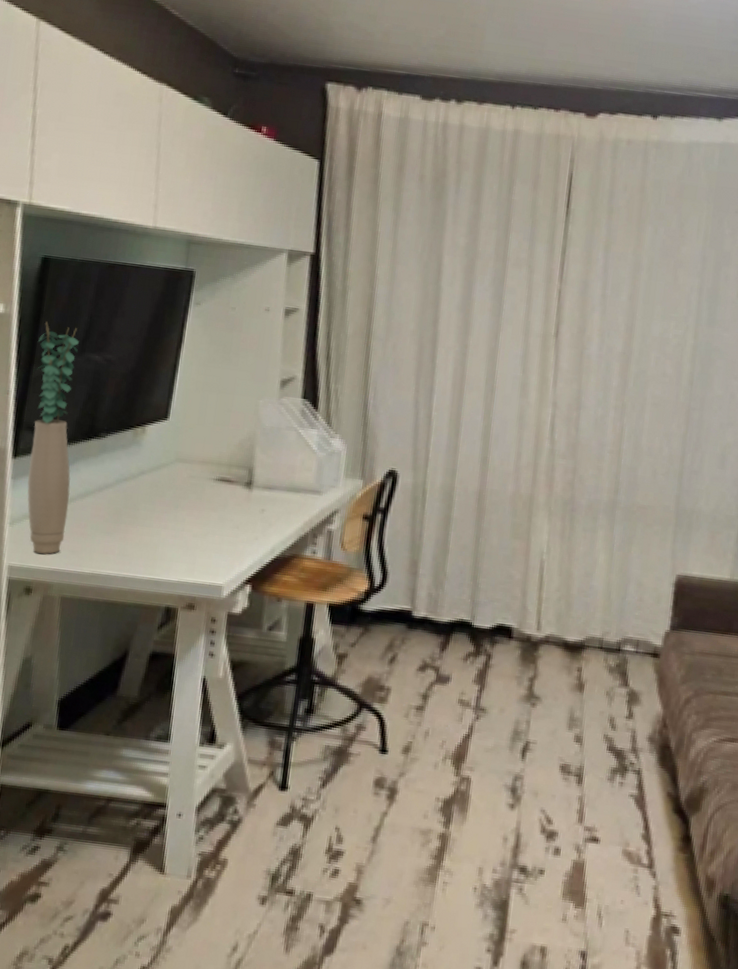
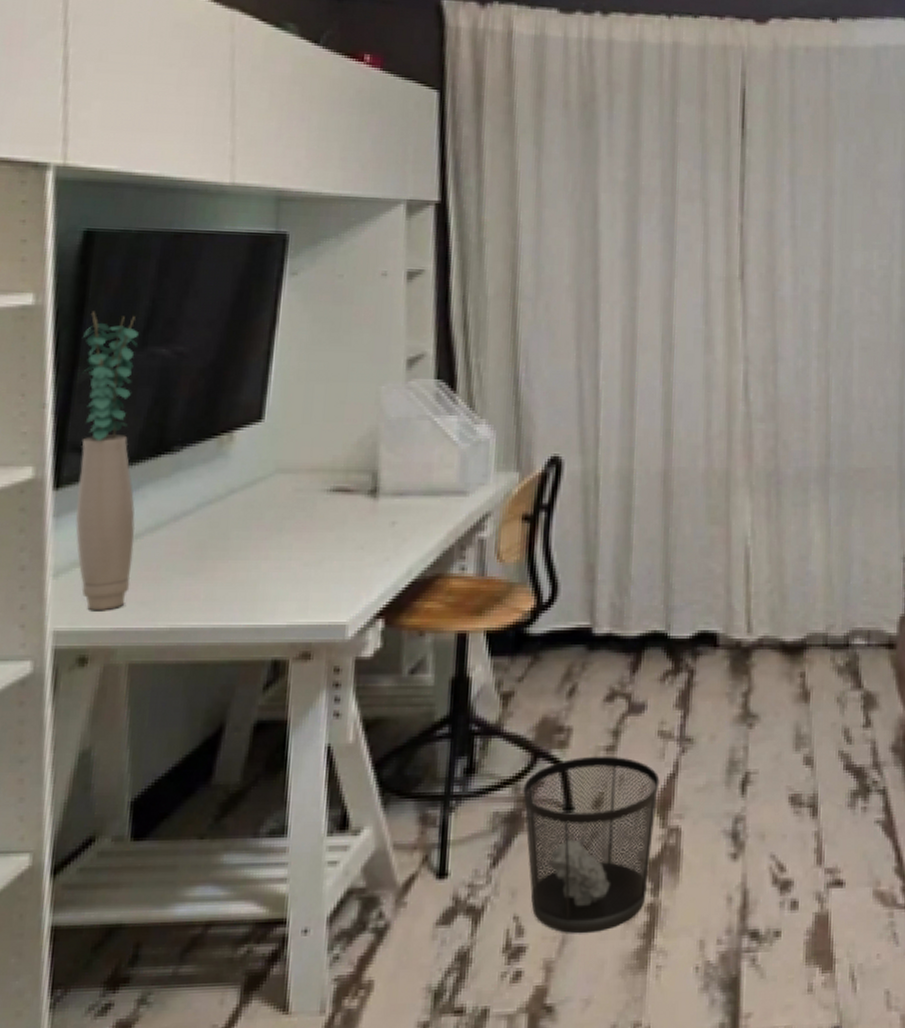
waste bin: none [349,712,457,849] -> present [523,756,660,933]

